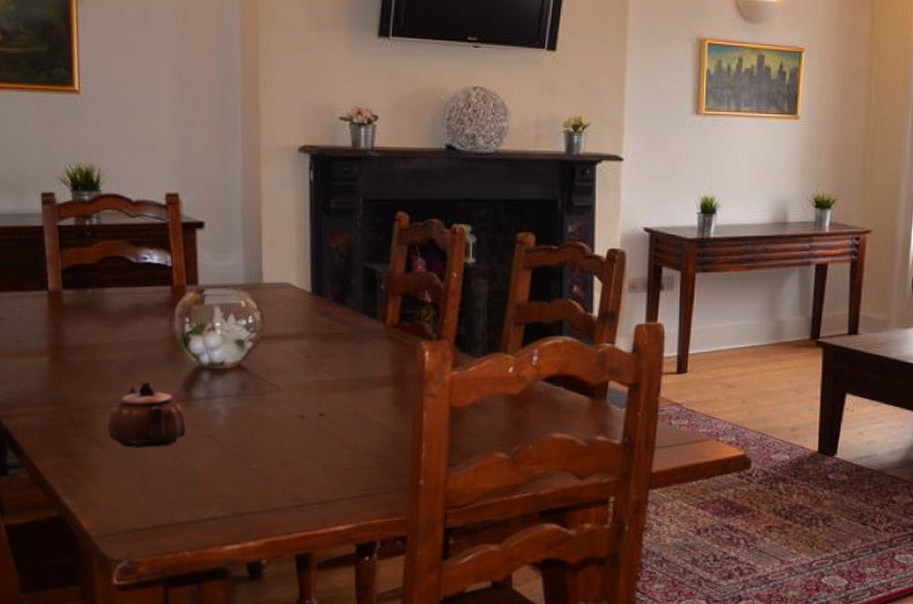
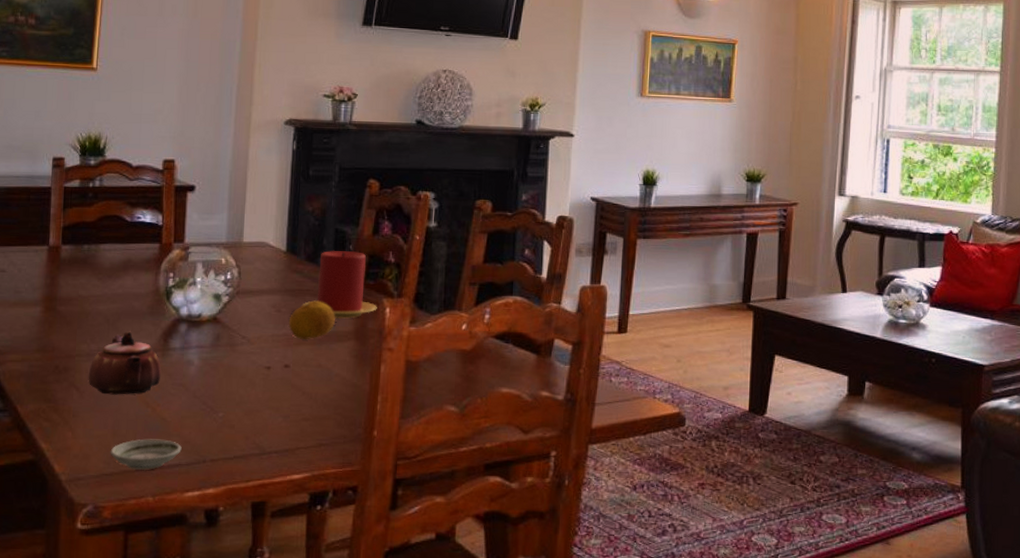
saucer: none [140,492,216,524] -> present [110,439,182,470]
fruit: none [320,345,370,386] -> present [288,300,335,339]
candle: none [333,291,415,363] -> present [302,251,377,319]

